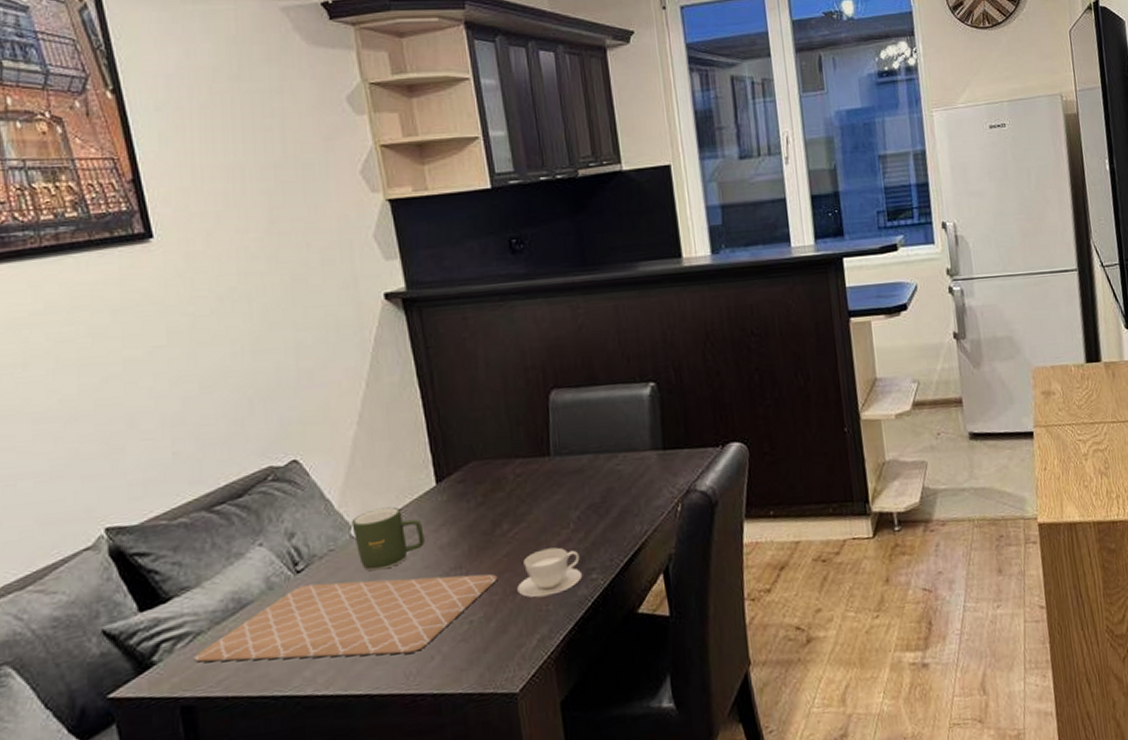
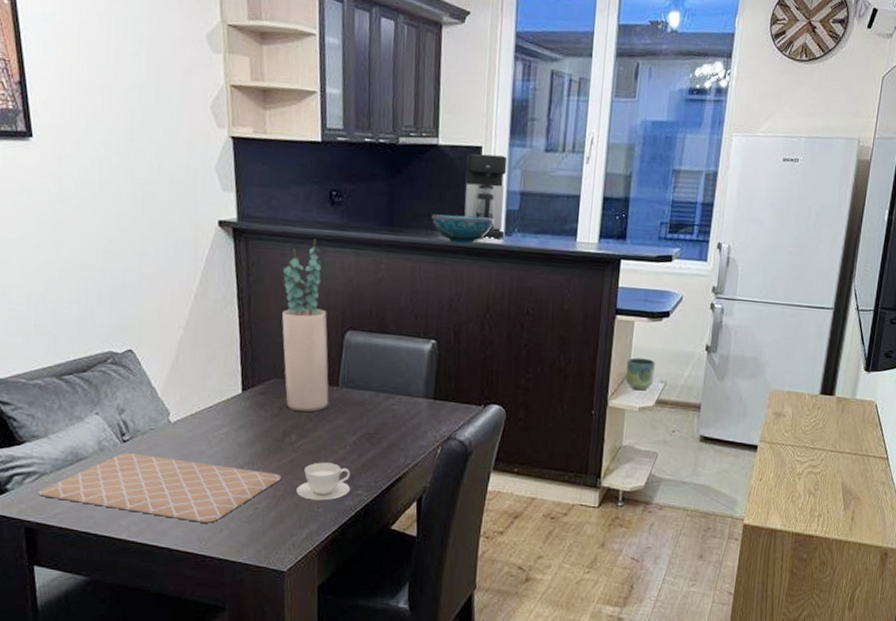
mug: present [351,506,425,572] -> none [170,402,227,453]
vase: none [467,295,542,496] -> present [282,239,329,413]
decorative bowl: none [626,238,698,272] -> present [430,214,495,245]
coffee maker: none [654,171,712,261] -> present [463,153,507,239]
ceramic pot: none [872,359,906,396] -> present [626,357,655,391]

